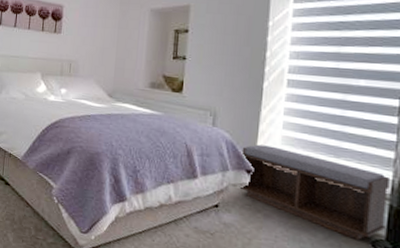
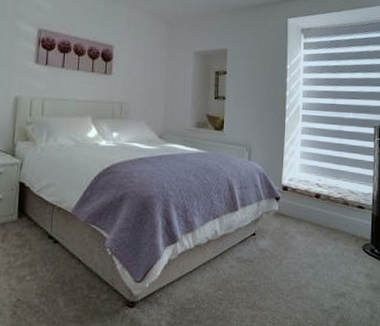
bench: present [239,144,390,240] -> none [271,173,371,246]

